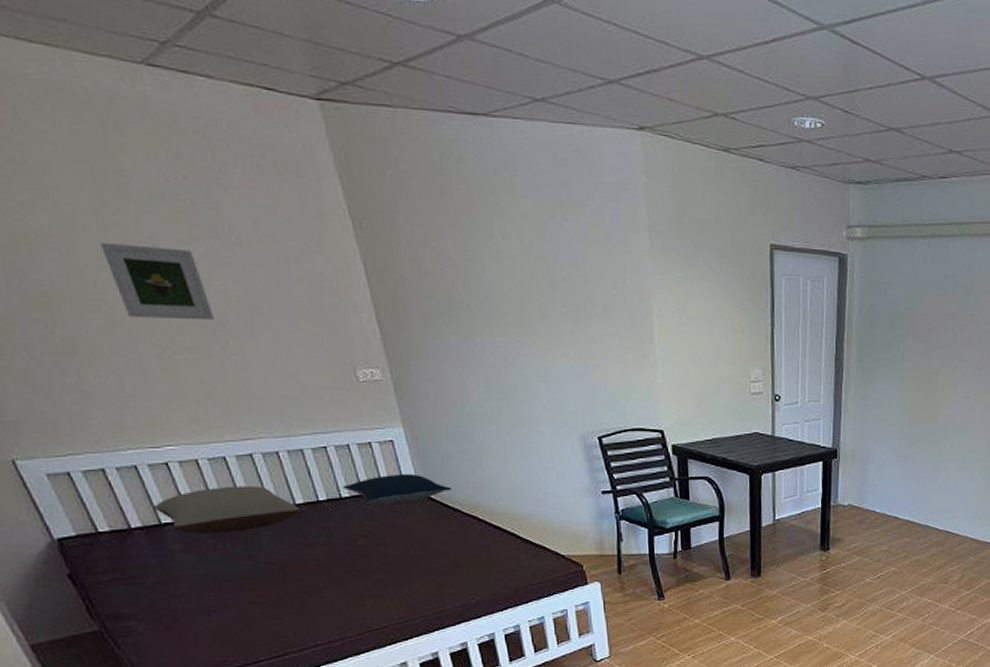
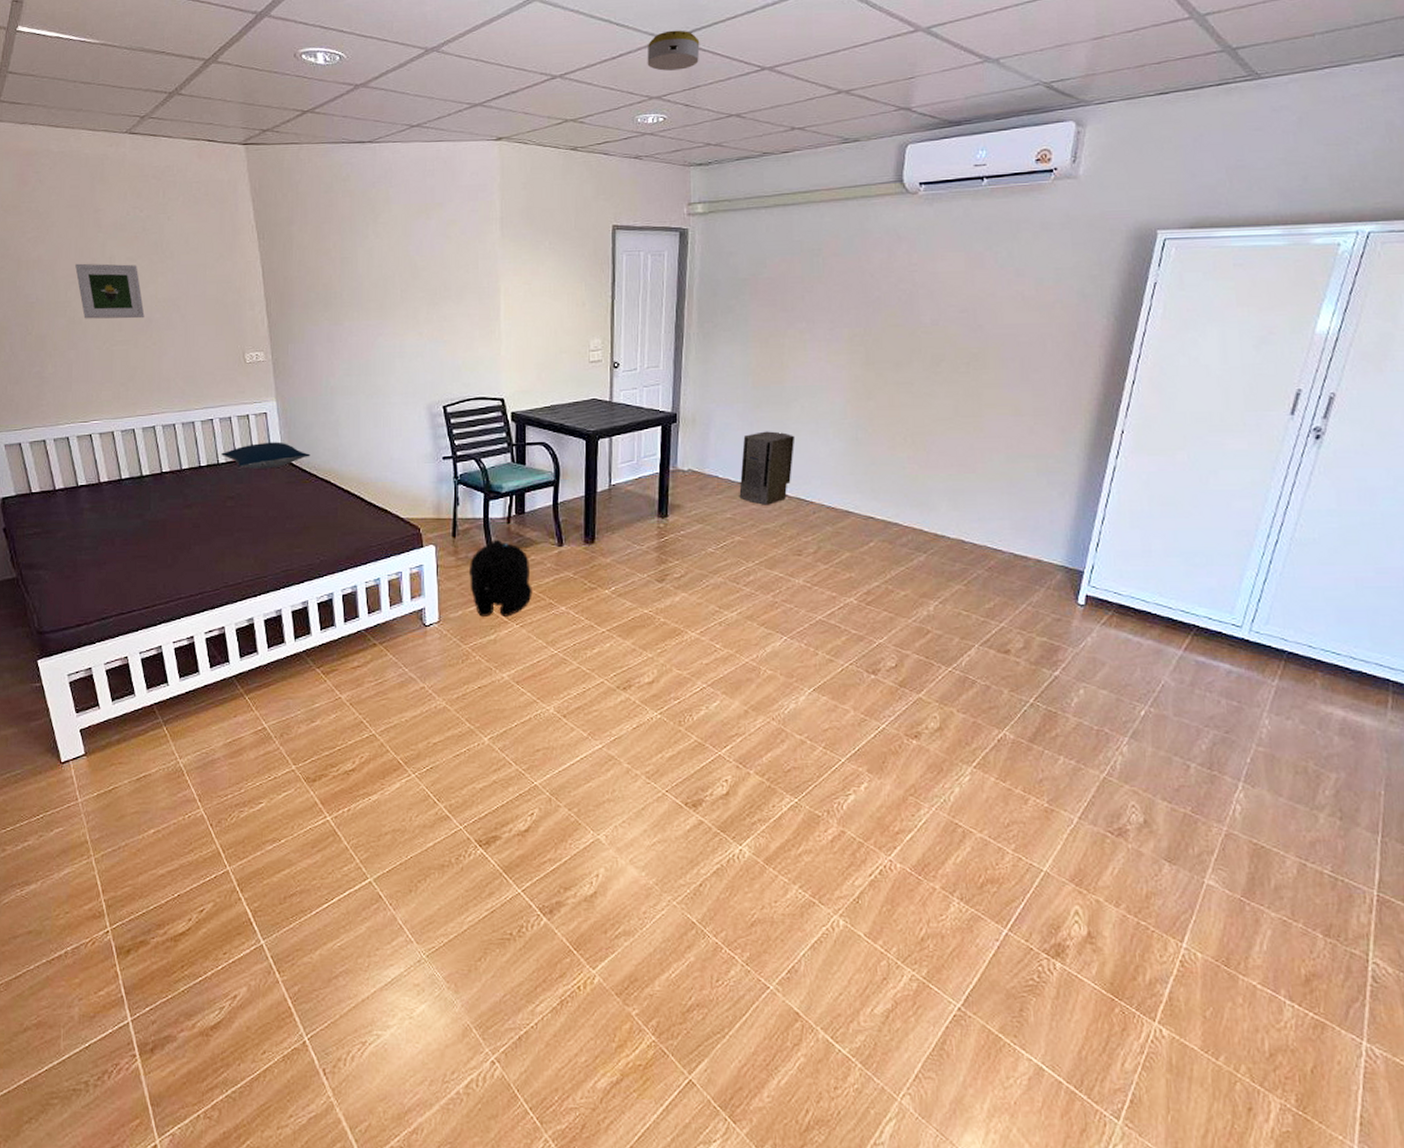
pillow: present [153,485,300,535] -> none [75,453,185,495]
backpack: none [637,574,703,650] -> present [468,539,532,617]
smoke detector: none [803,16,859,68] -> present [647,30,700,71]
air purifier: none [894,468,945,538] -> present [739,431,796,505]

